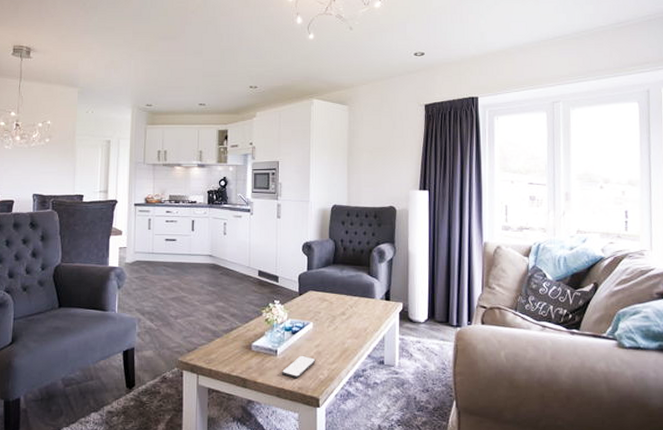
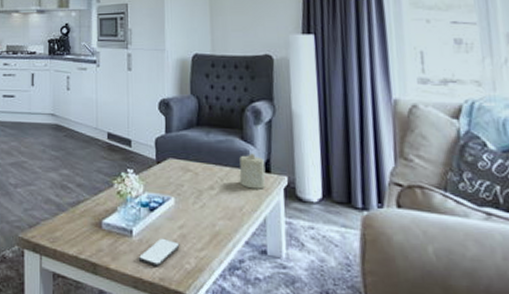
candle: none [365,286,386,314] -> present [239,153,266,189]

